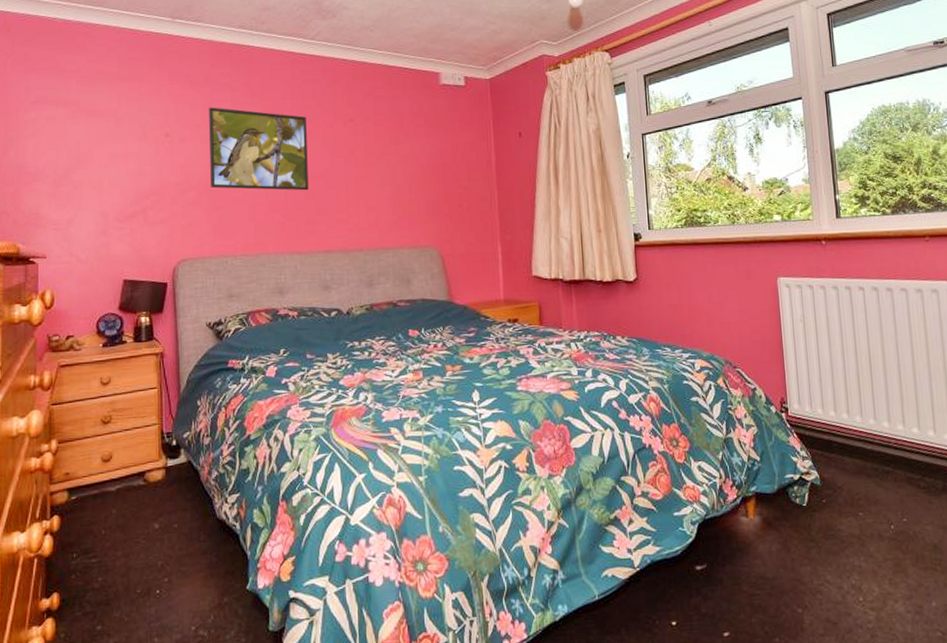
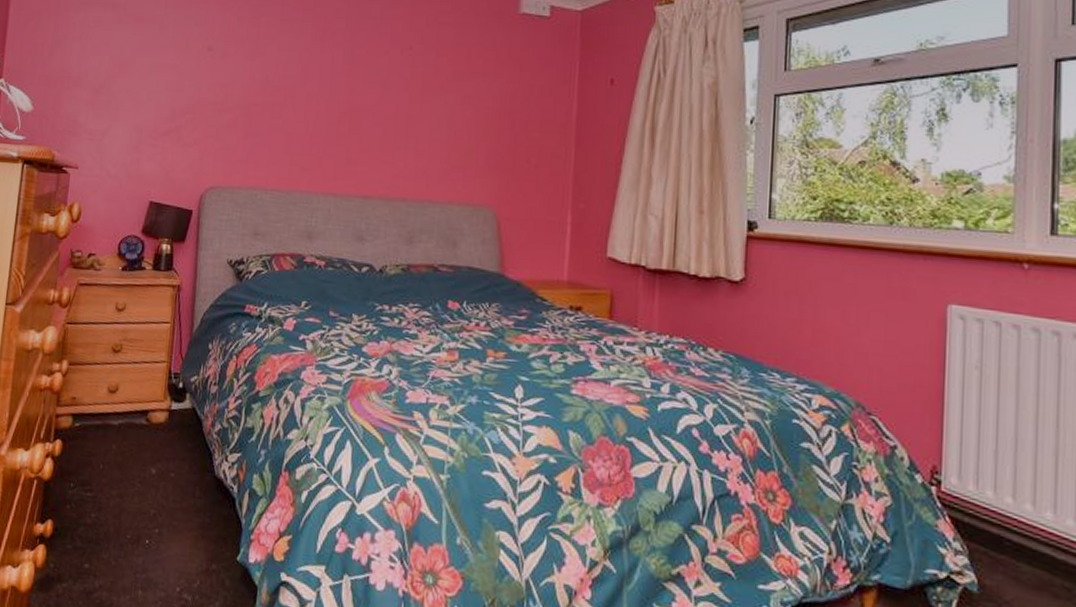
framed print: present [209,107,309,191] -> none [249,21,360,125]

